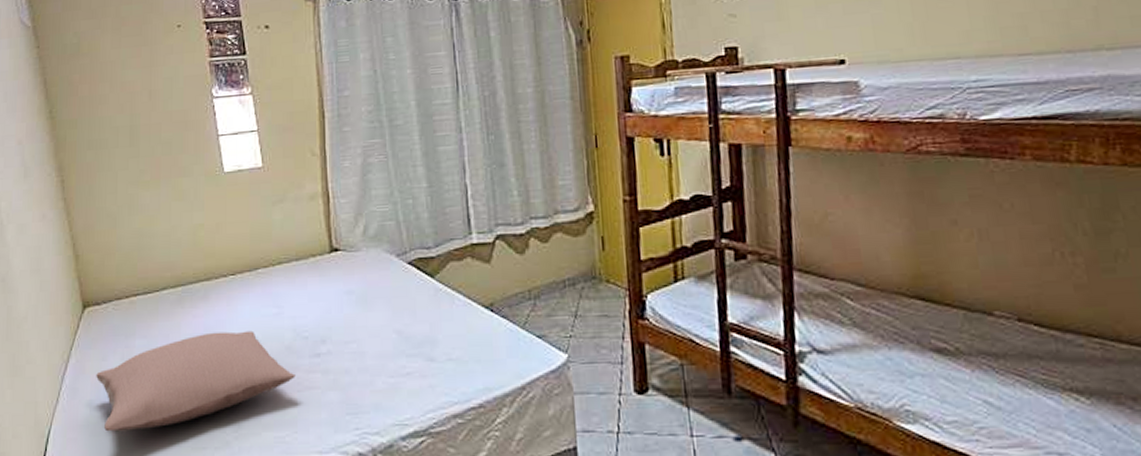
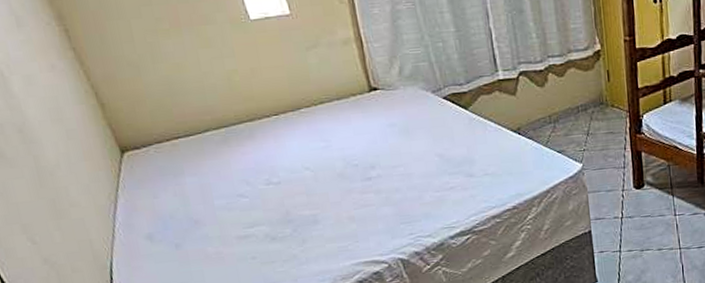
pillow: present [96,330,295,432] -> none [150,162,351,258]

